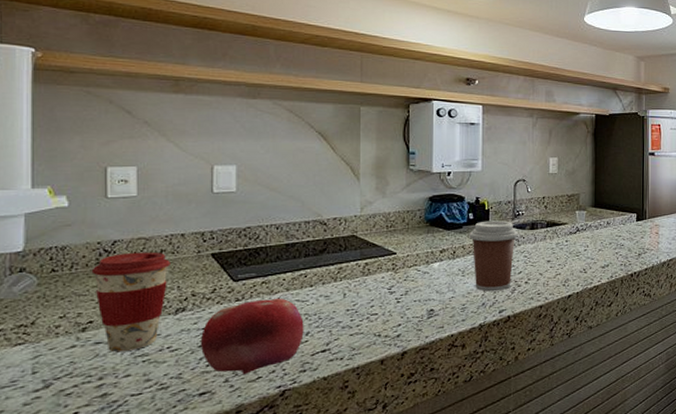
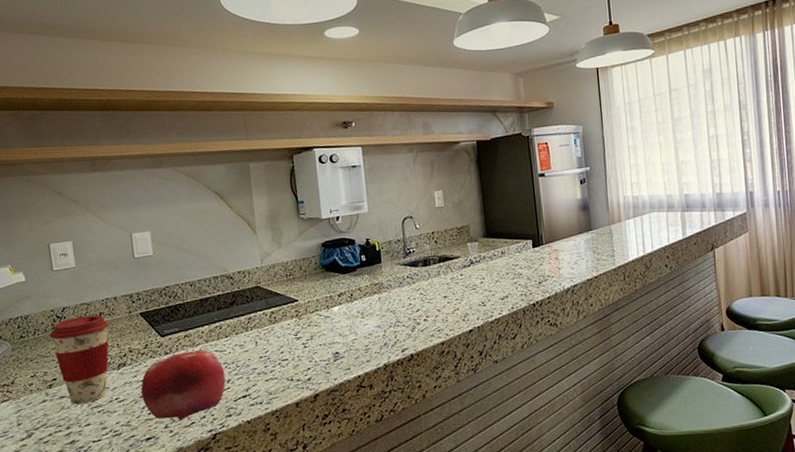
coffee cup: present [469,220,518,292] -> none [363,260,412,332]

